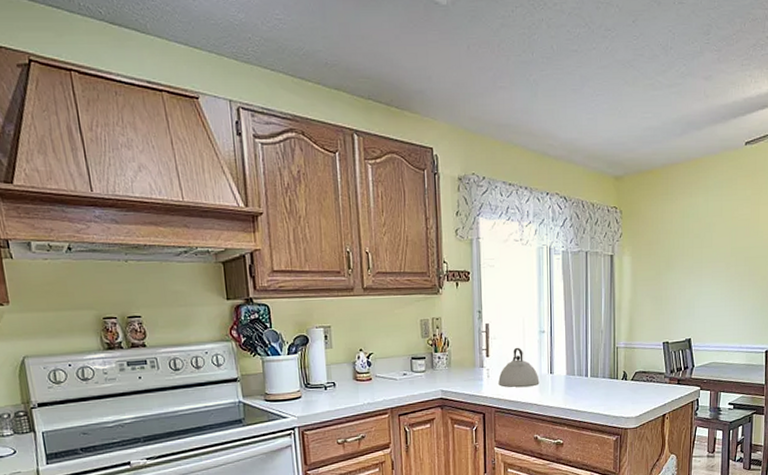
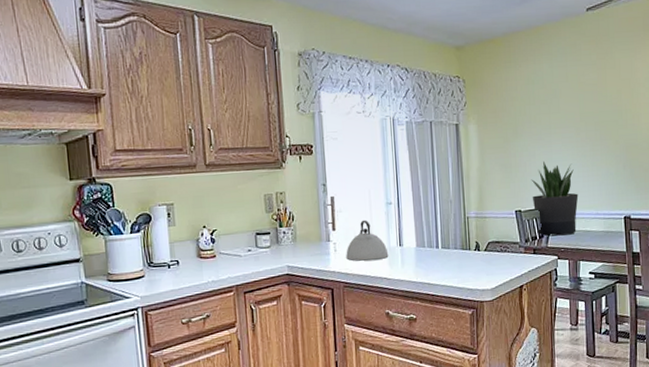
planter: none [679,294,724,368] -> present [531,160,579,236]

